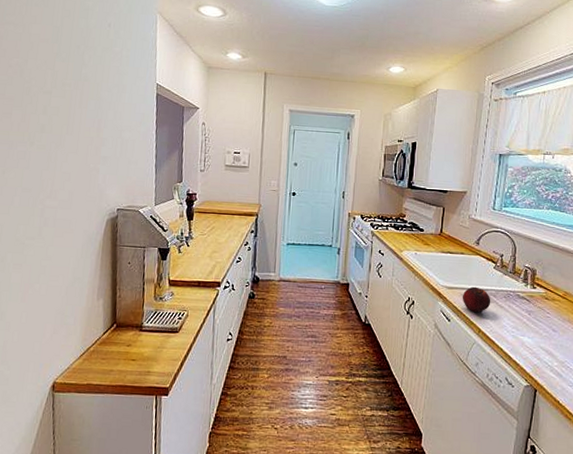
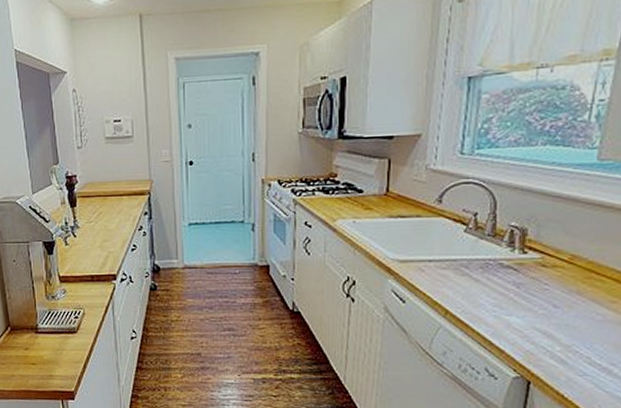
fruit: present [462,286,491,313] -> none [420,257,462,290]

